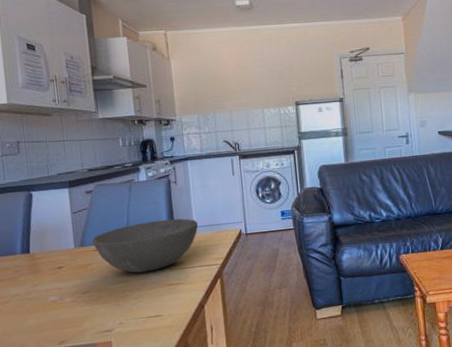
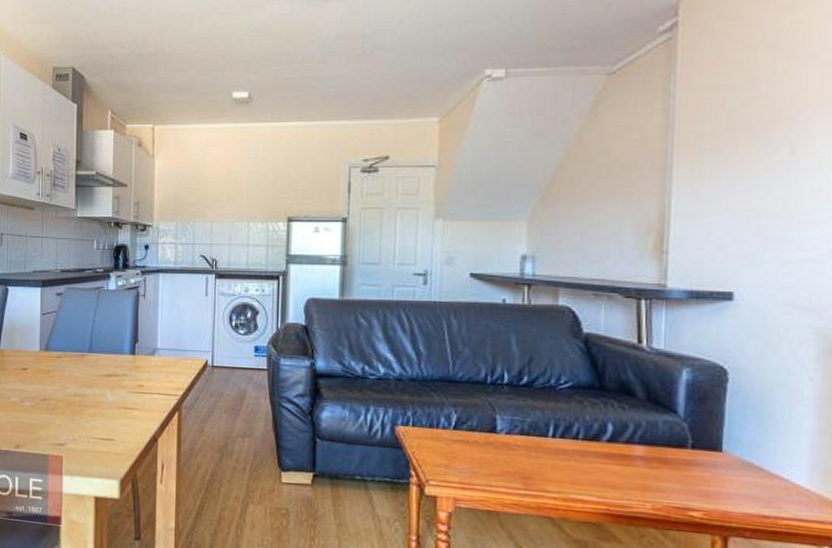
bowl: present [92,218,199,273] -> none [57,335,163,390]

